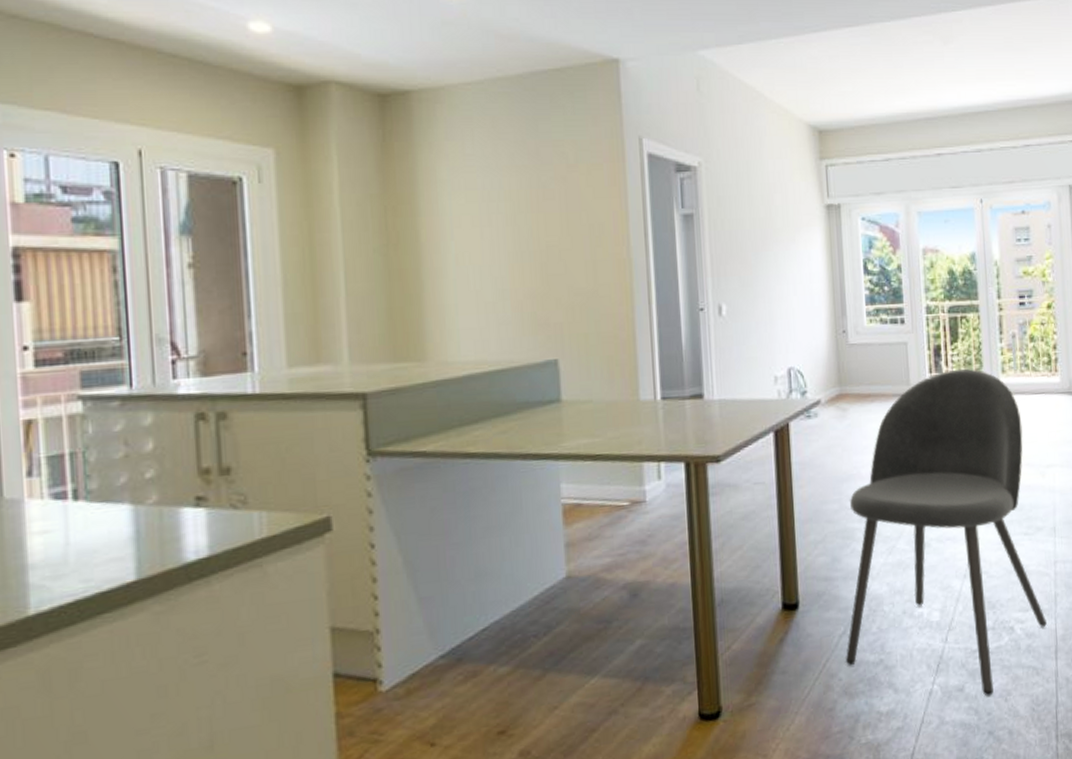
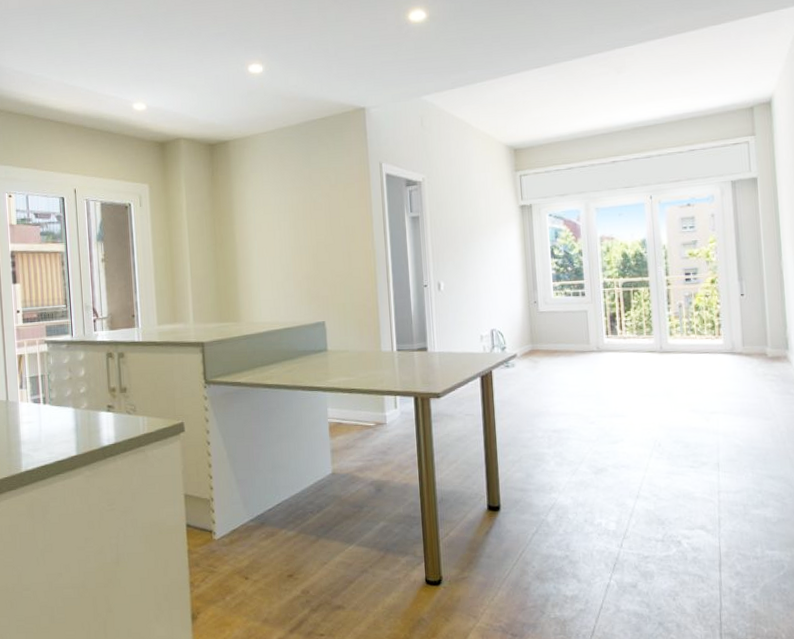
dining chair: present [845,369,1047,696] -> none [537,332,711,594]

